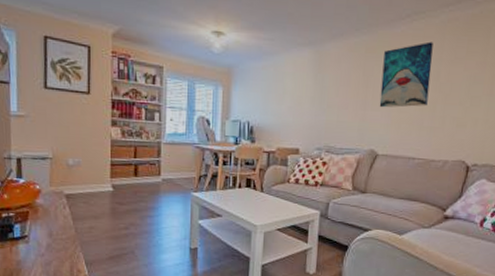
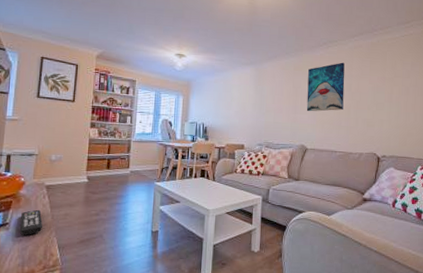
remote control: none [41,221,67,250] -> present [20,209,43,235]

